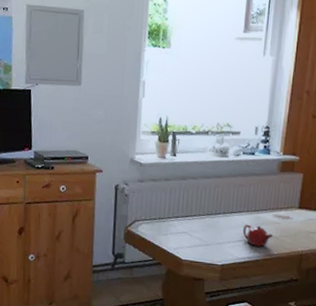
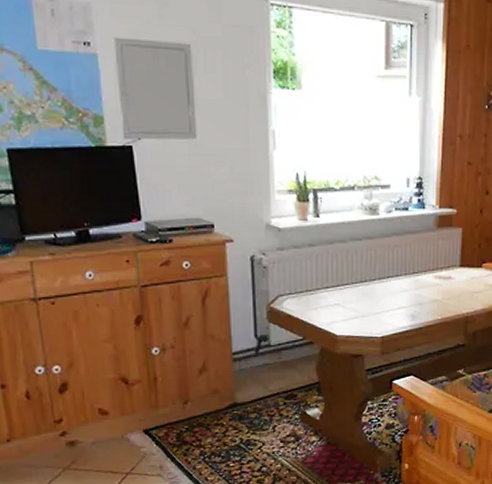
teapot: present [242,224,274,247] -> none [401,289,436,313]

